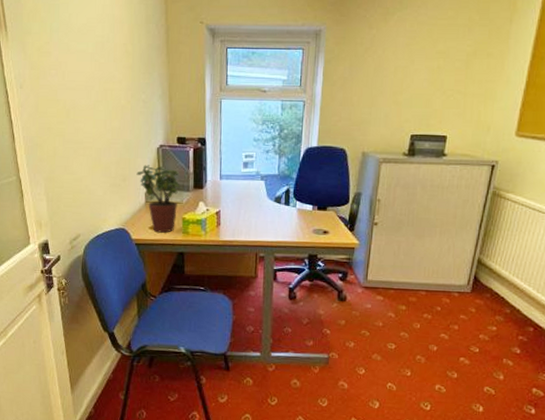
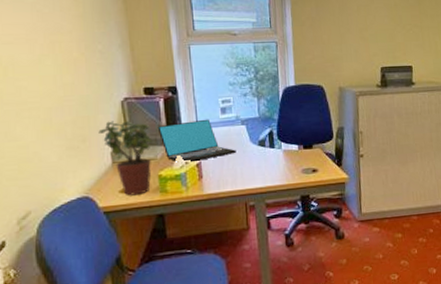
laptop: none [185,171,253,210] -> present [157,119,236,163]

